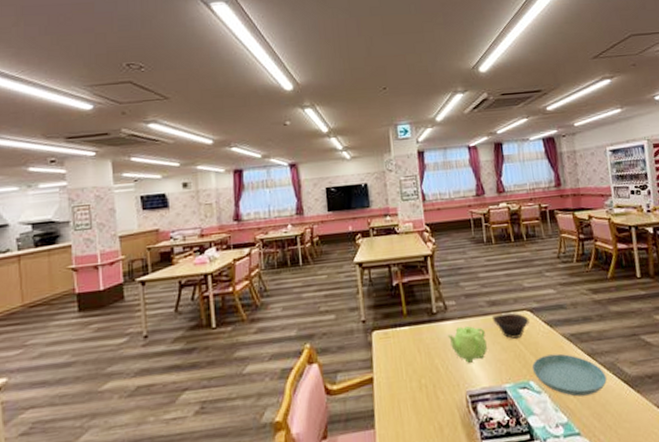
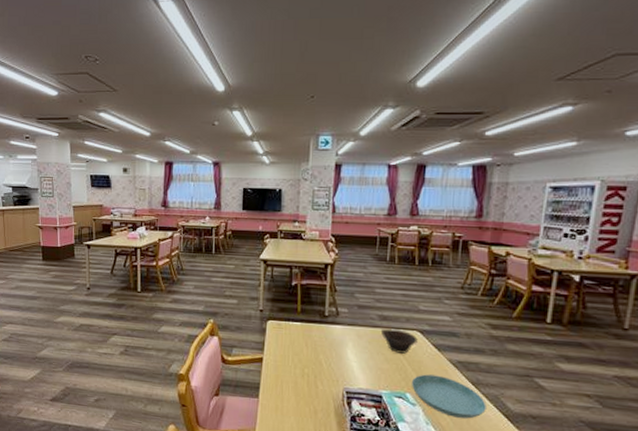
teapot: present [447,326,487,363] -> none [335,332,371,365]

